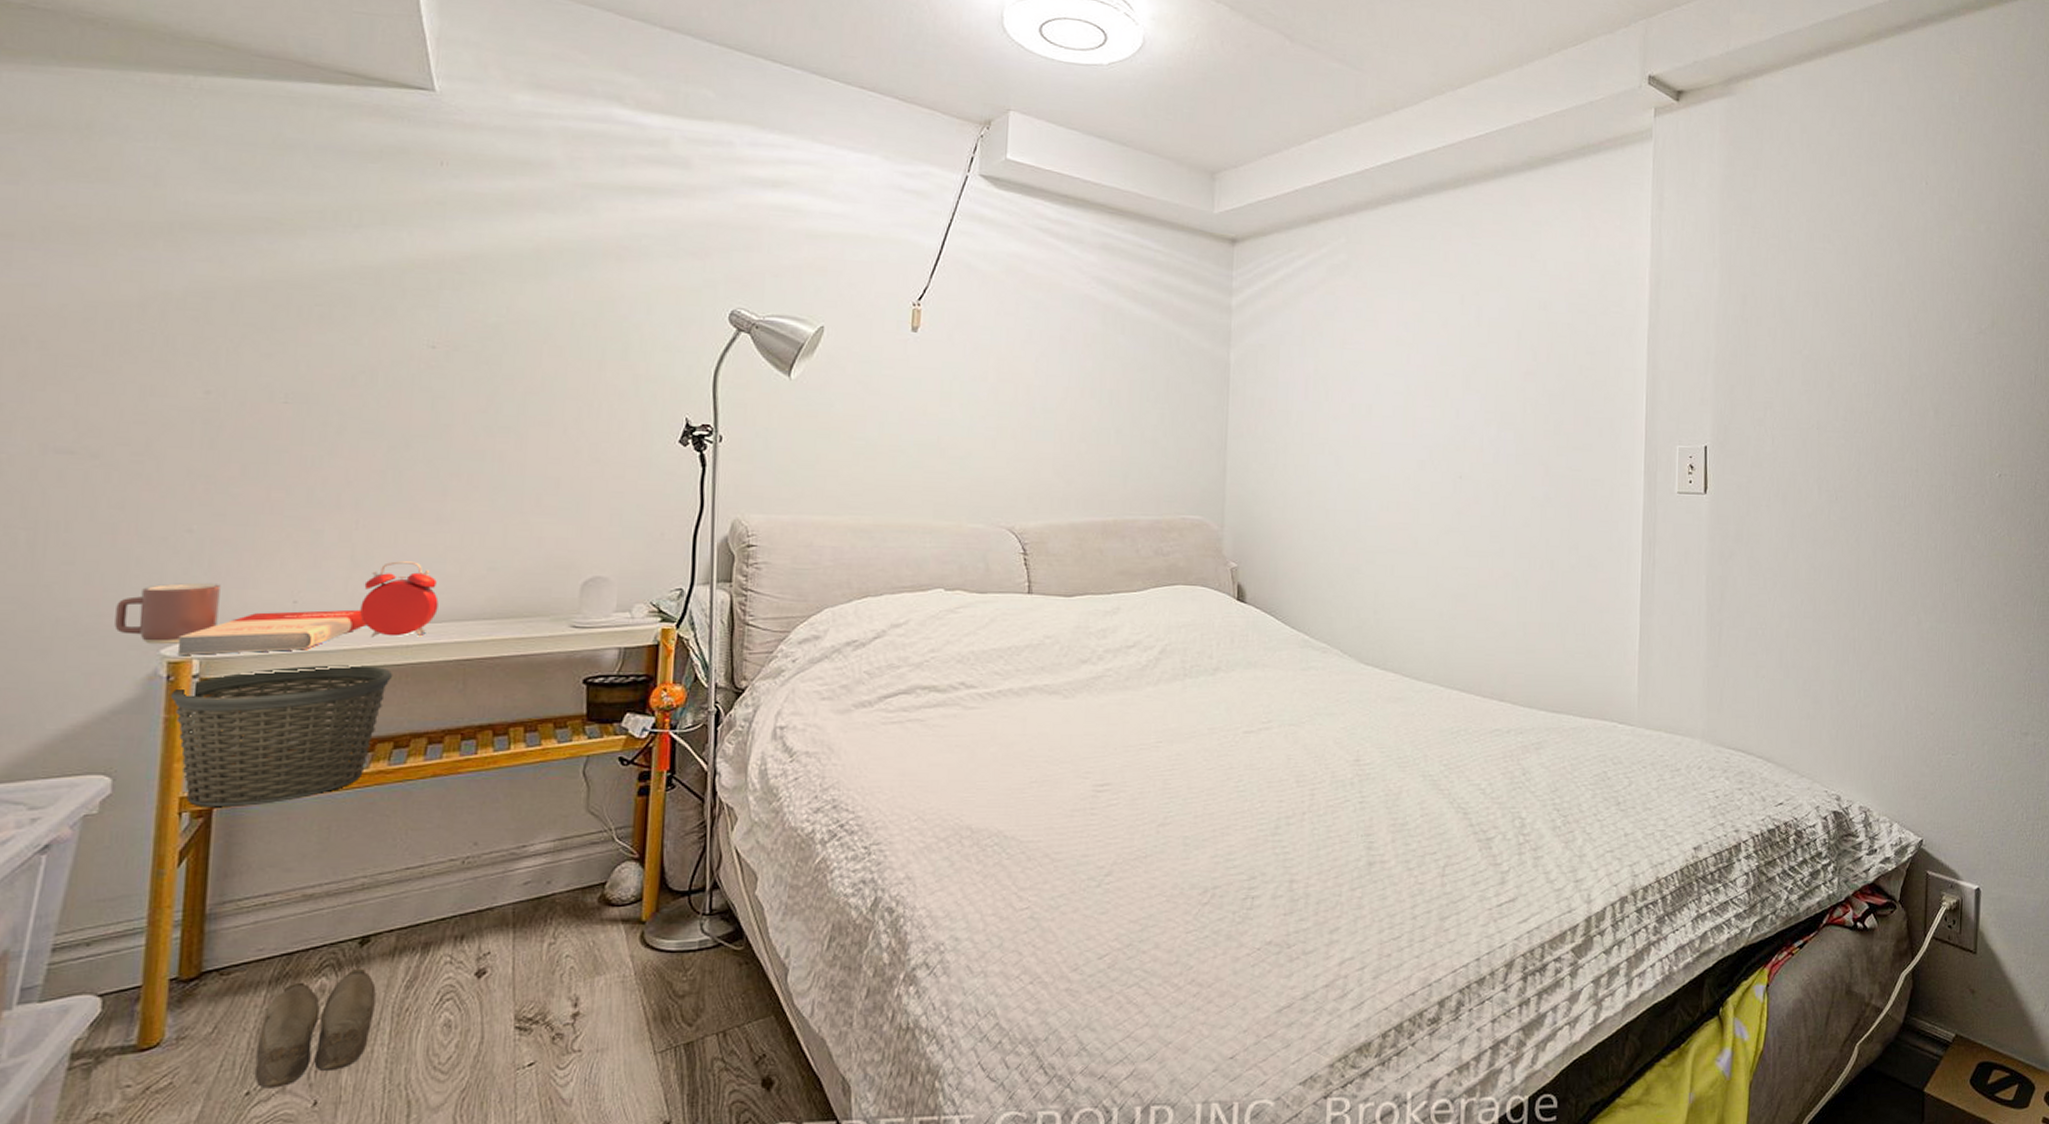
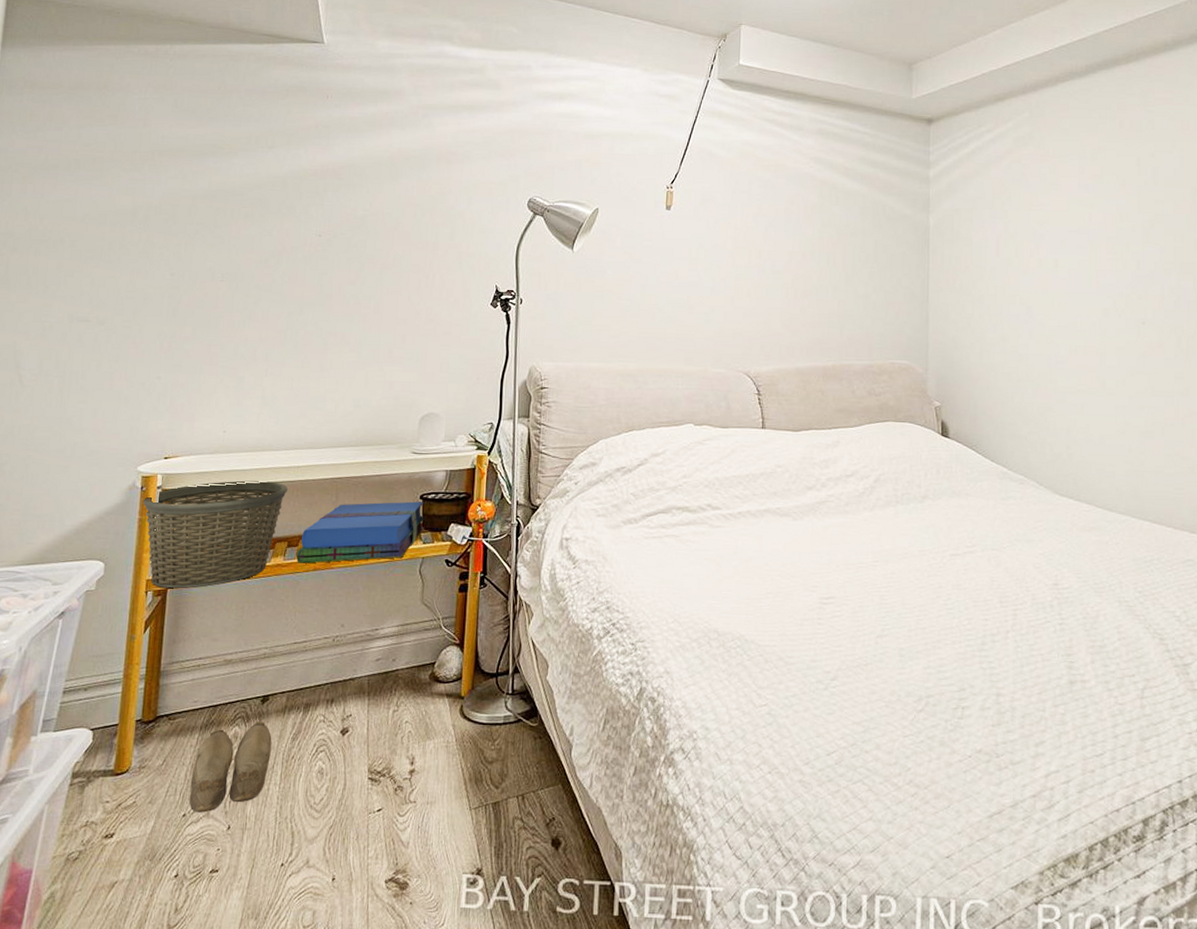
mug: present [114,582,221,645] -> none [110,416,177,463]
book: present [177,609,366,656] -> none [148,438,271,472]
alarm clock: present [360,561,439,638] -> none [267,400,320,460]
books: none [407,687,591,768] -> present [296,501,426,564]

